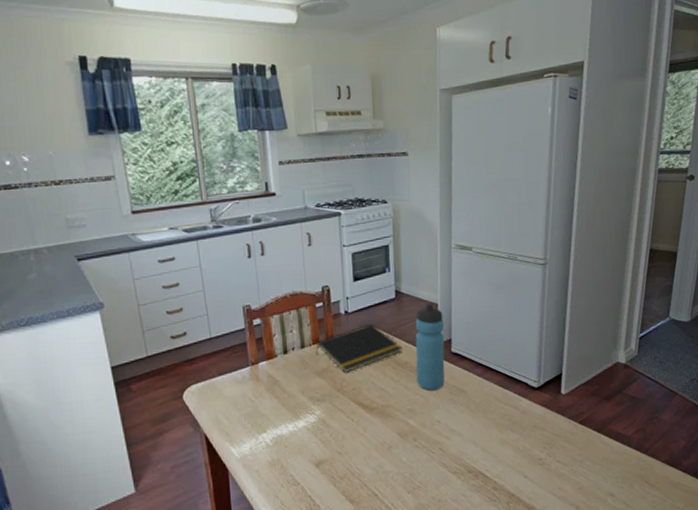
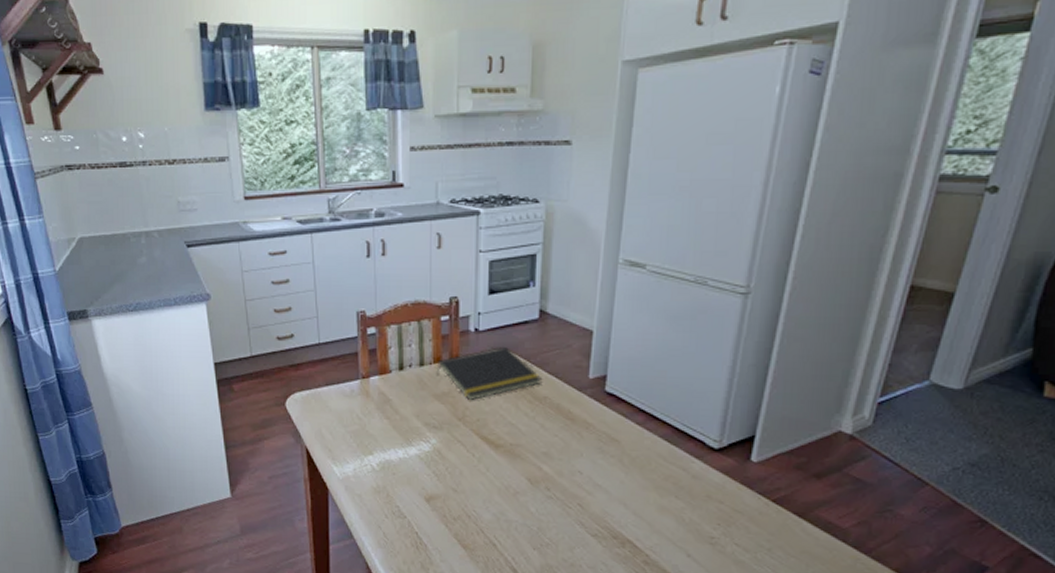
water bottle: present [415,303,445,391] -> none [556,329,599,435]

